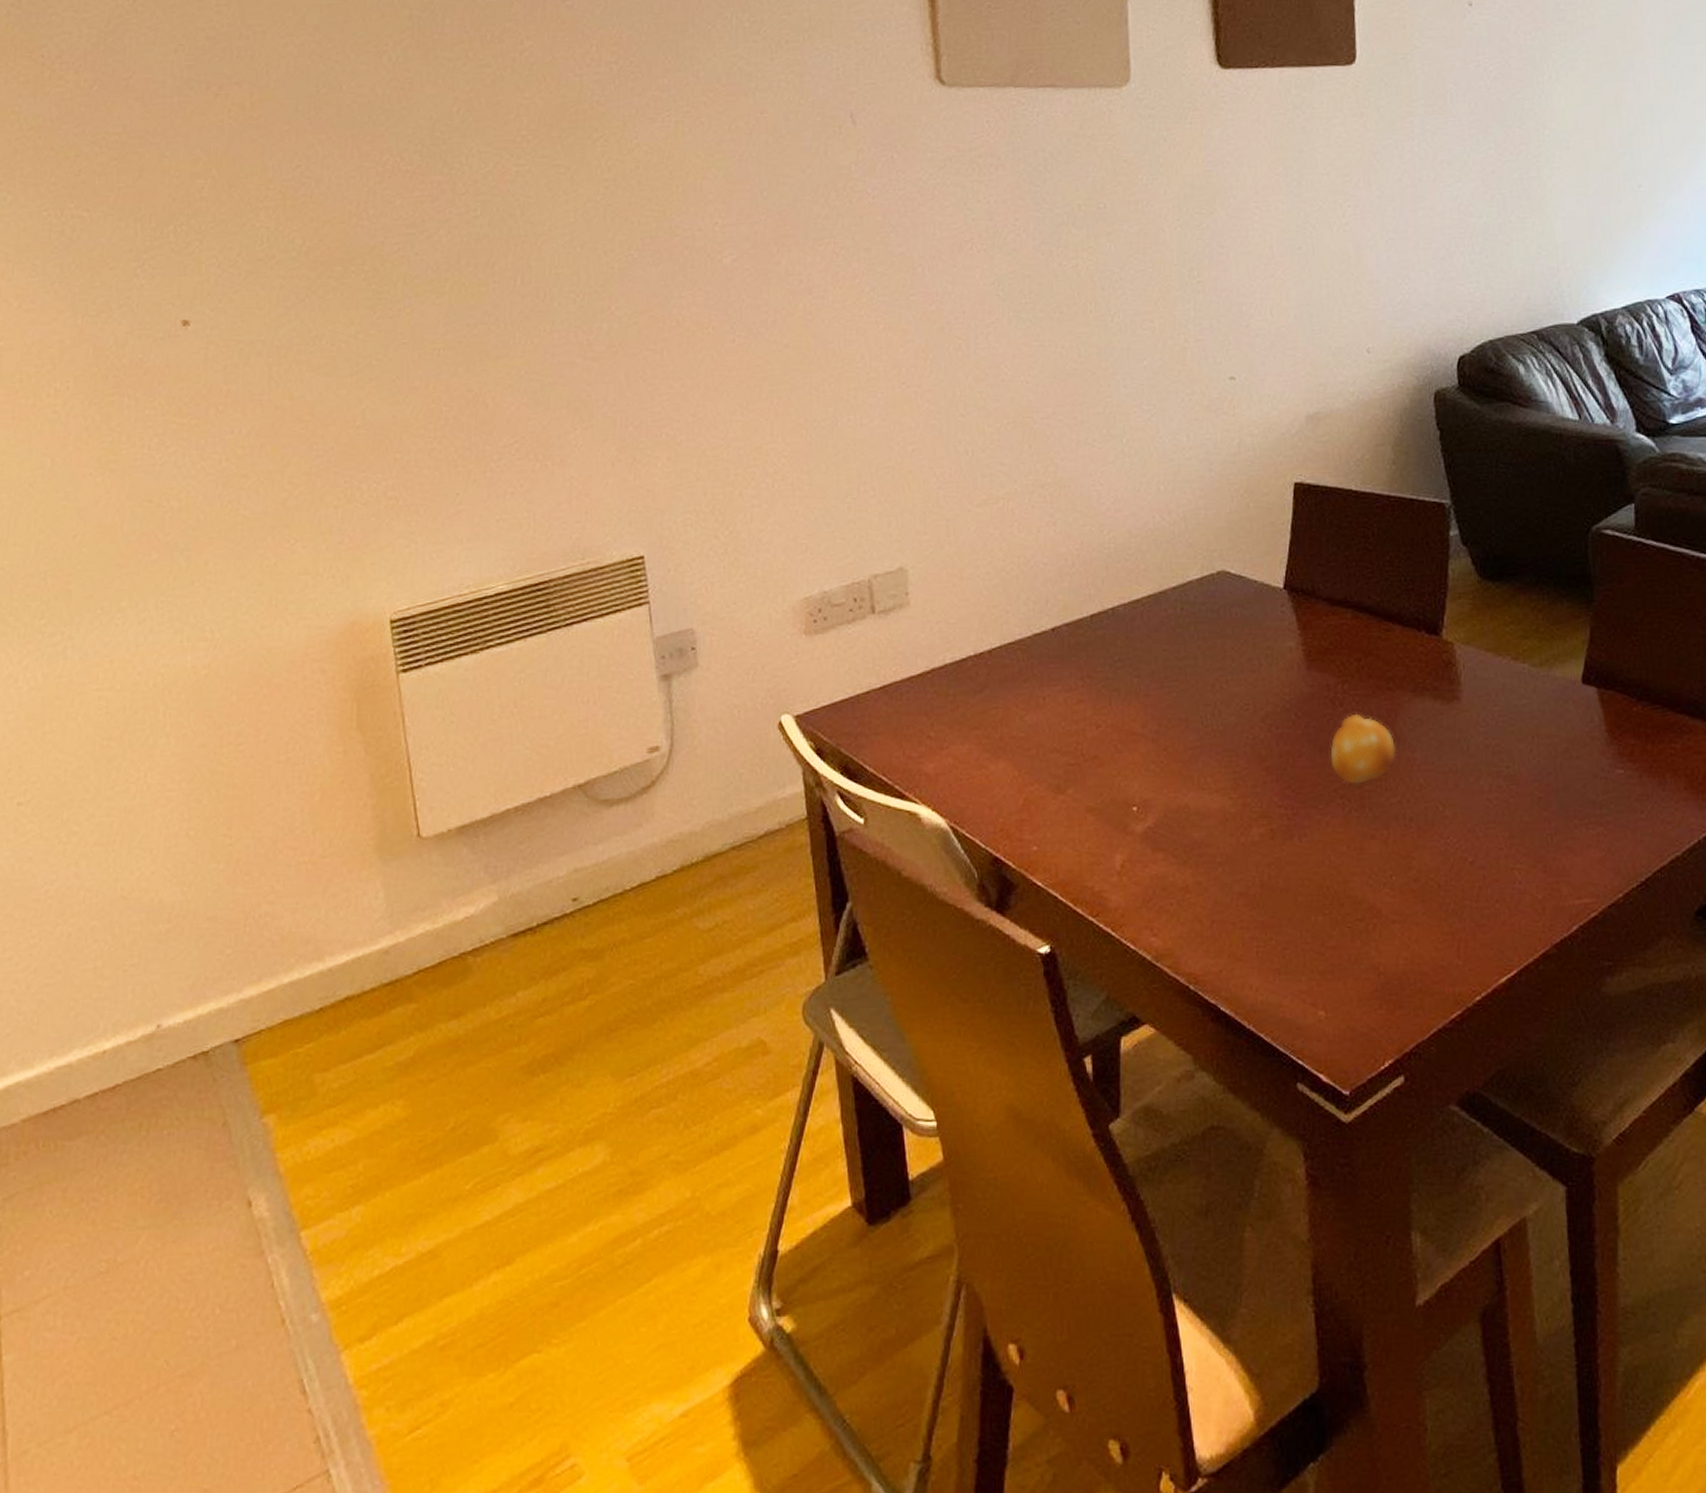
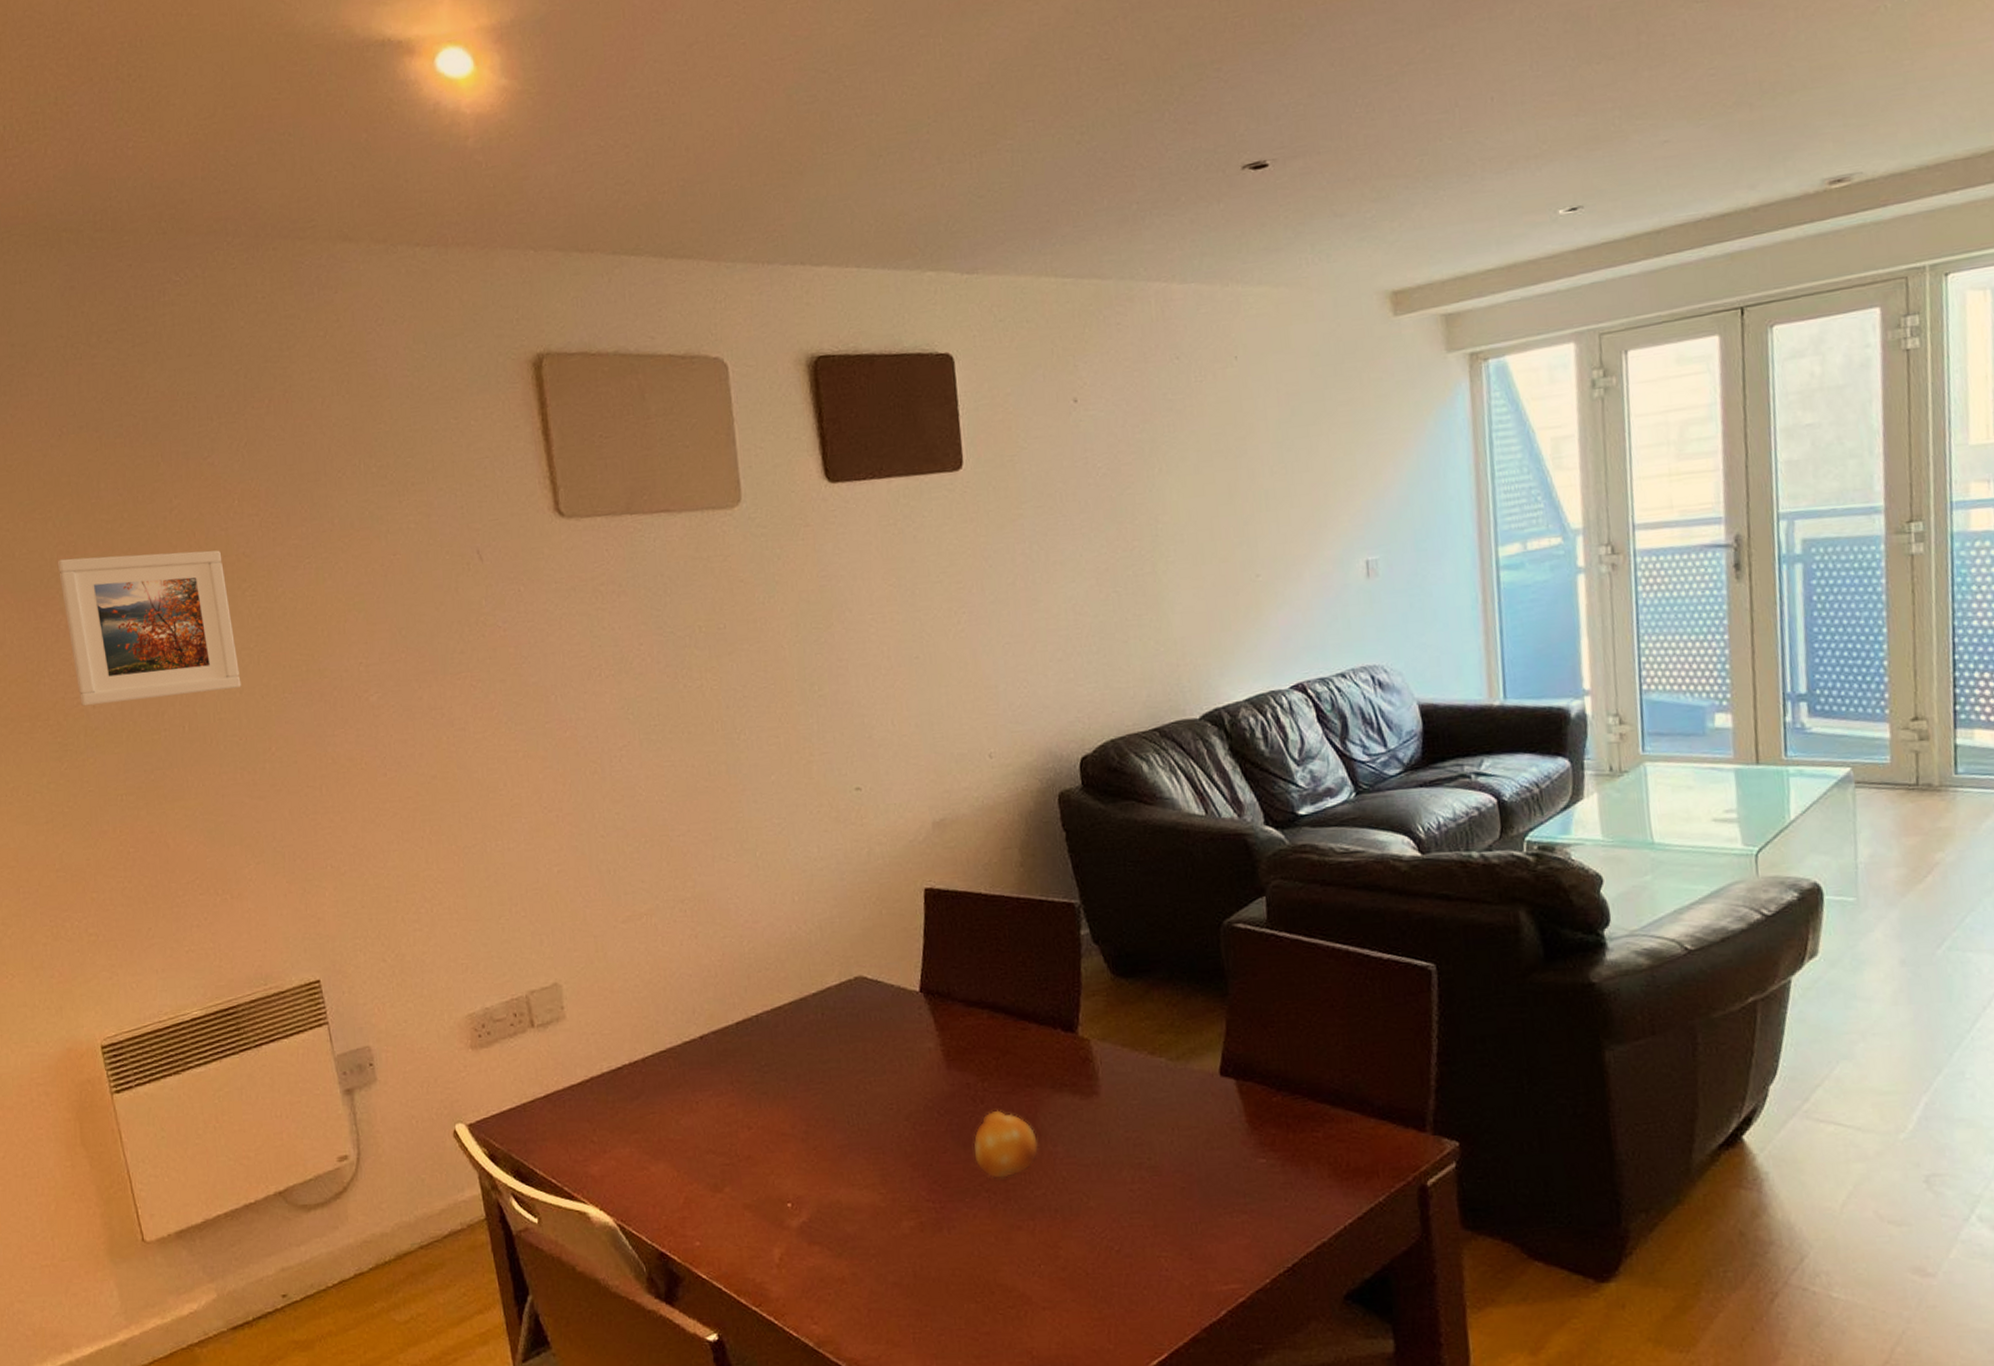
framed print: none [389,95,583,253] -> present [57,550,241,707]

